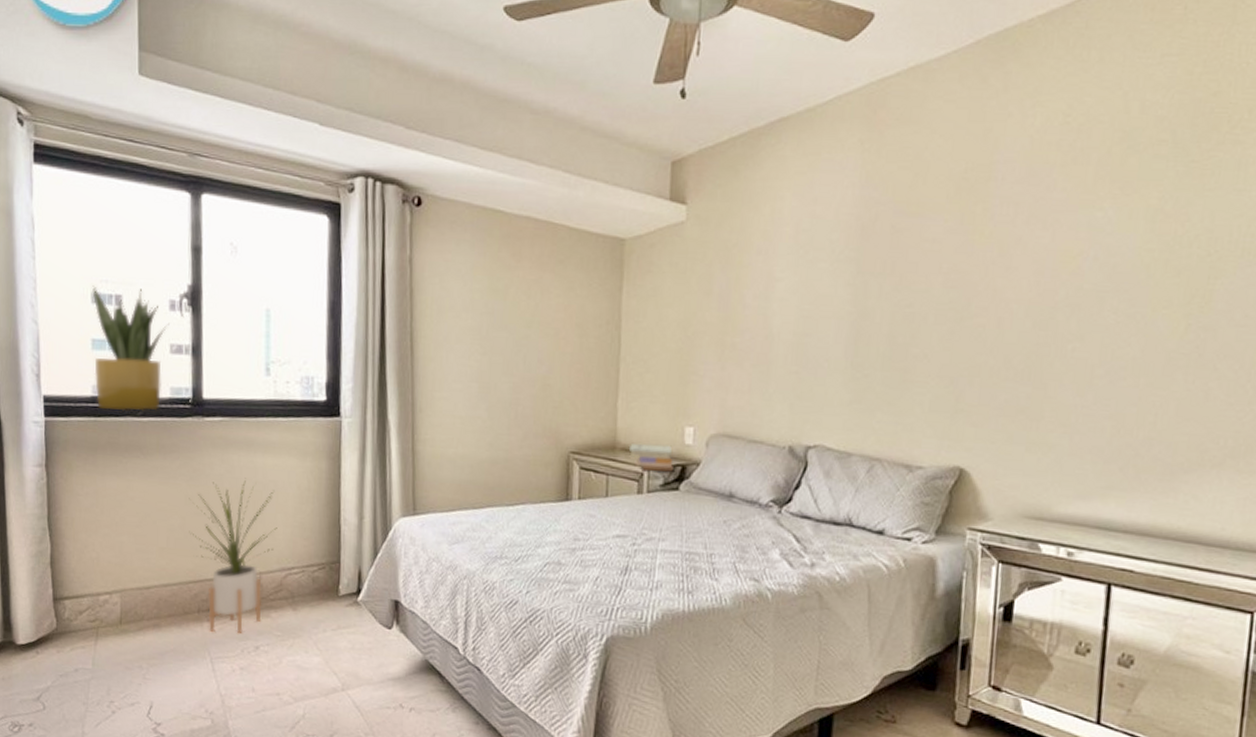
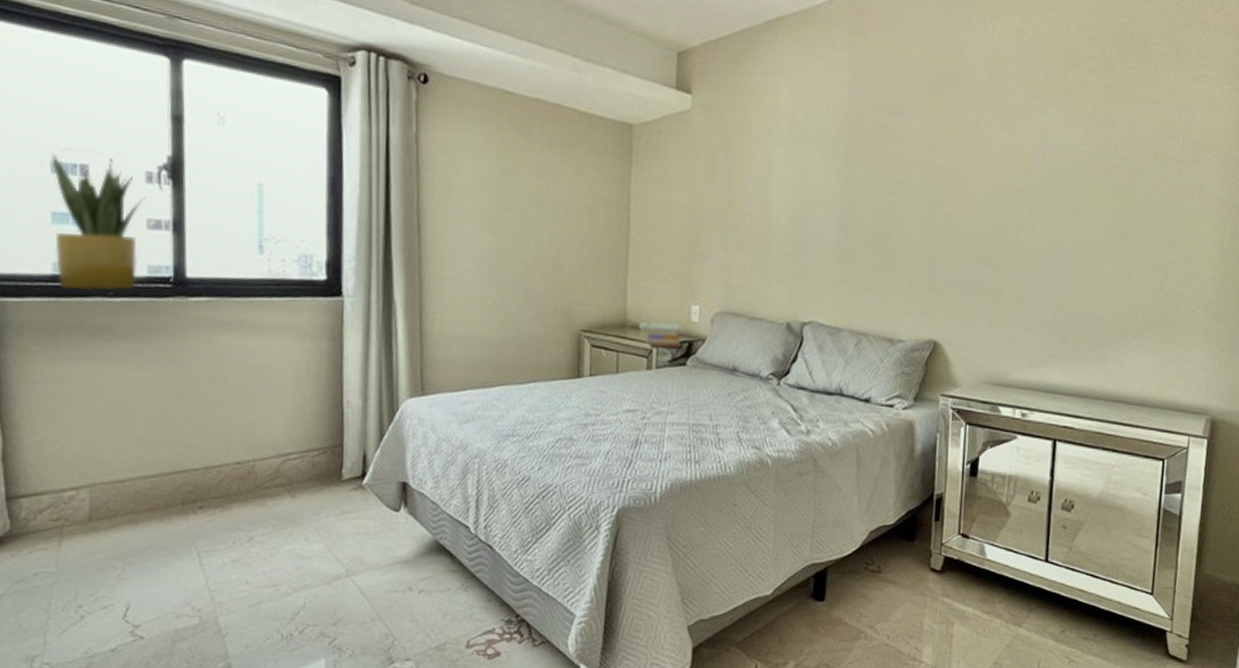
house plant: present [189,478,277,633] -> none [171,361,273,524]

